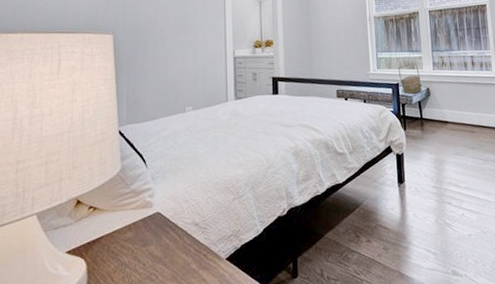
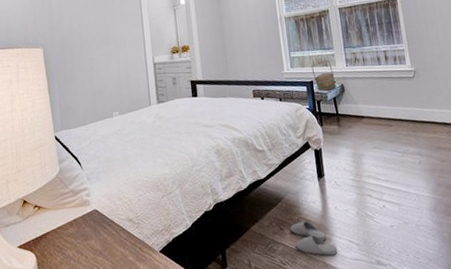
slippers: none [366,228,414,266] -> present [290,221,338,256]

